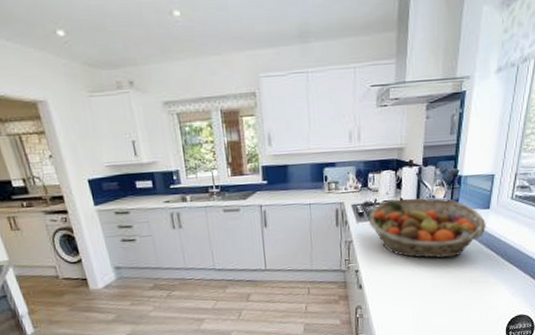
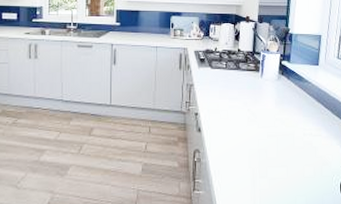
fruit basket: present [368,197,486,258] -> none [209,49,316,108]

